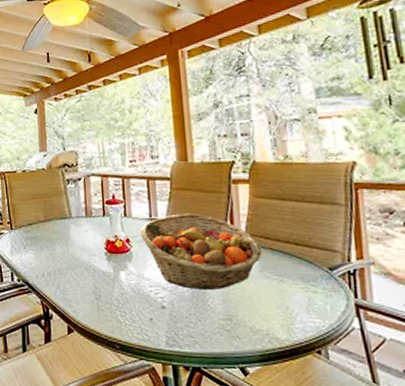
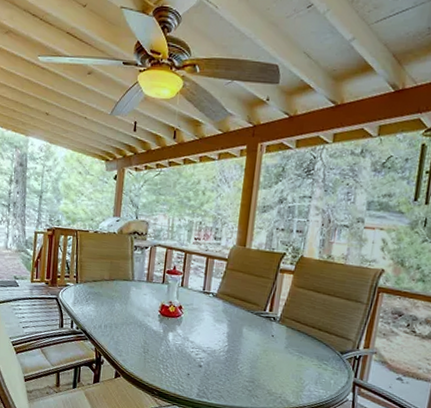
fruit basket: present [140,213,262,289] -> none [192,291,292,358]

